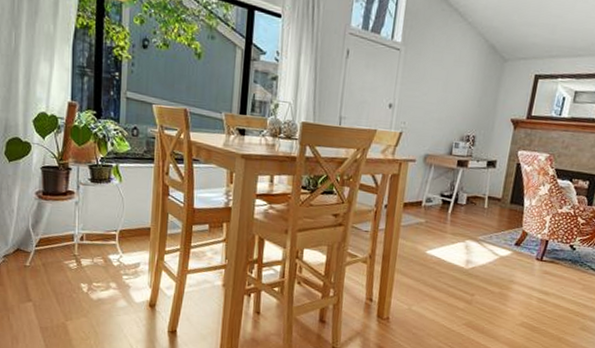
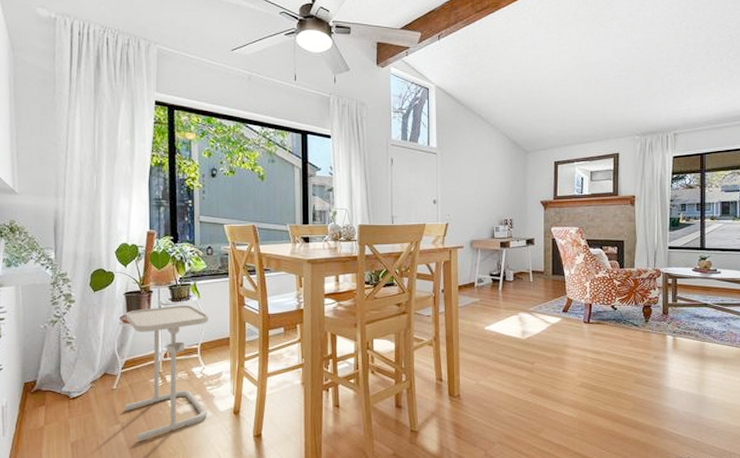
side table: none [38,186,130,322] -> present [125,305,209,442]

